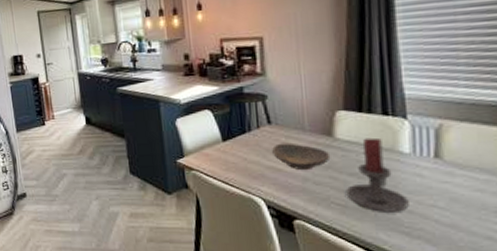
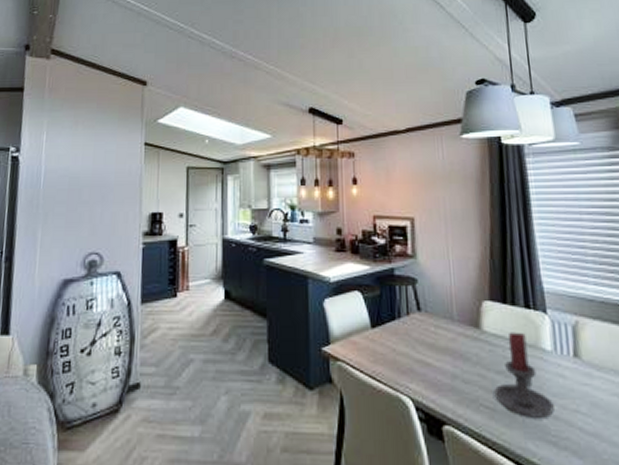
decorative bowl: present [272,142,331,171] -> none [421,333,479,366]

